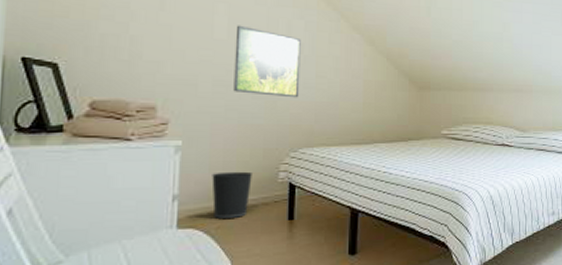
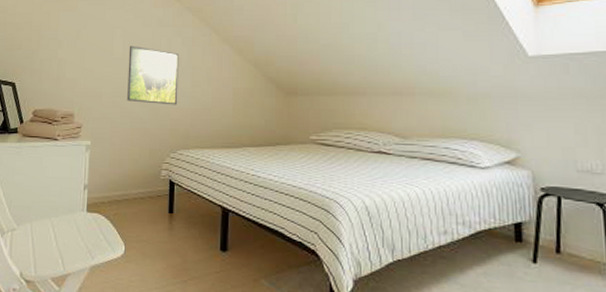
wastebasket: present [211,171,252,218] -> none [111,167,141,207]

